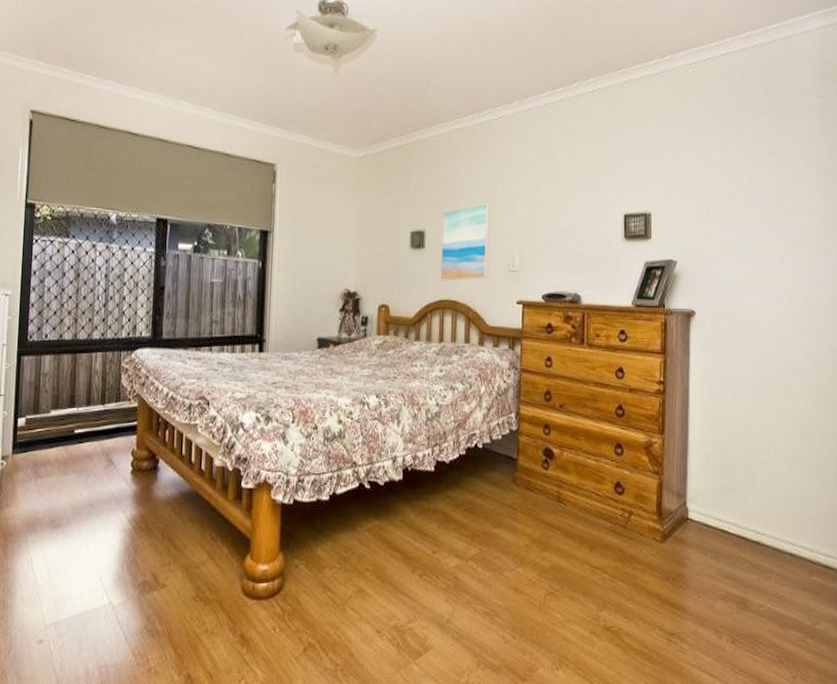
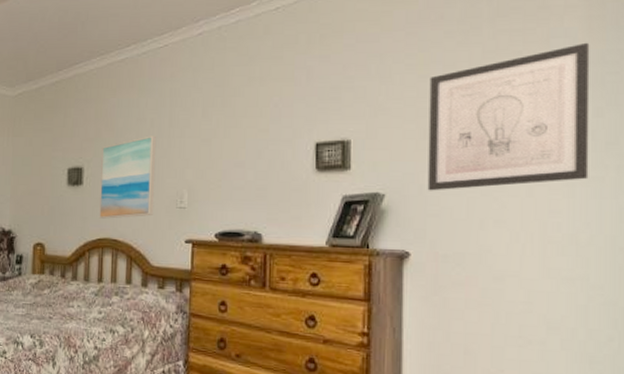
wall art: none [708,139,822,259] -> present [427,42,590,191]

